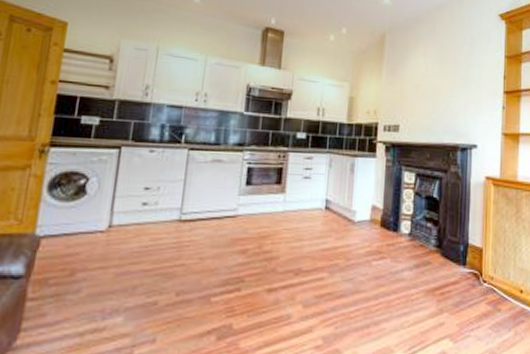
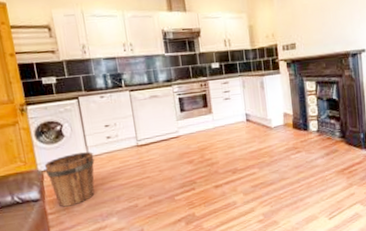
bucket: none [44,219,118,292] -> present [44,152,95,207]

